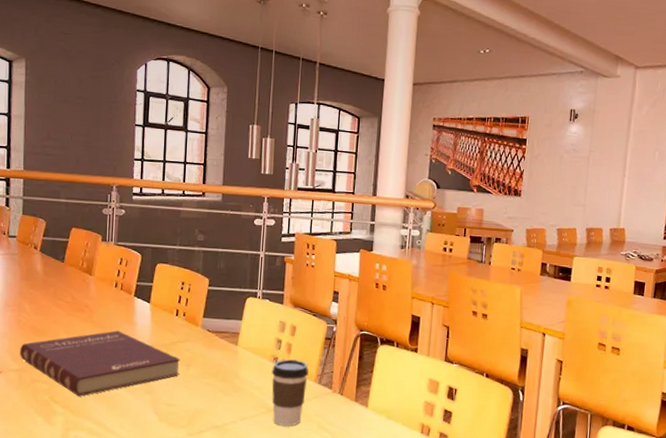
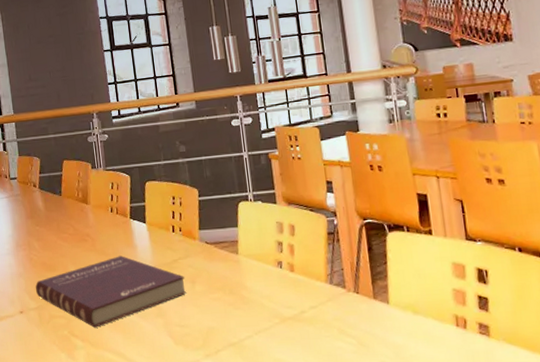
coffee cup: present [271,359,309,426] -> none [278,261,319,335]

